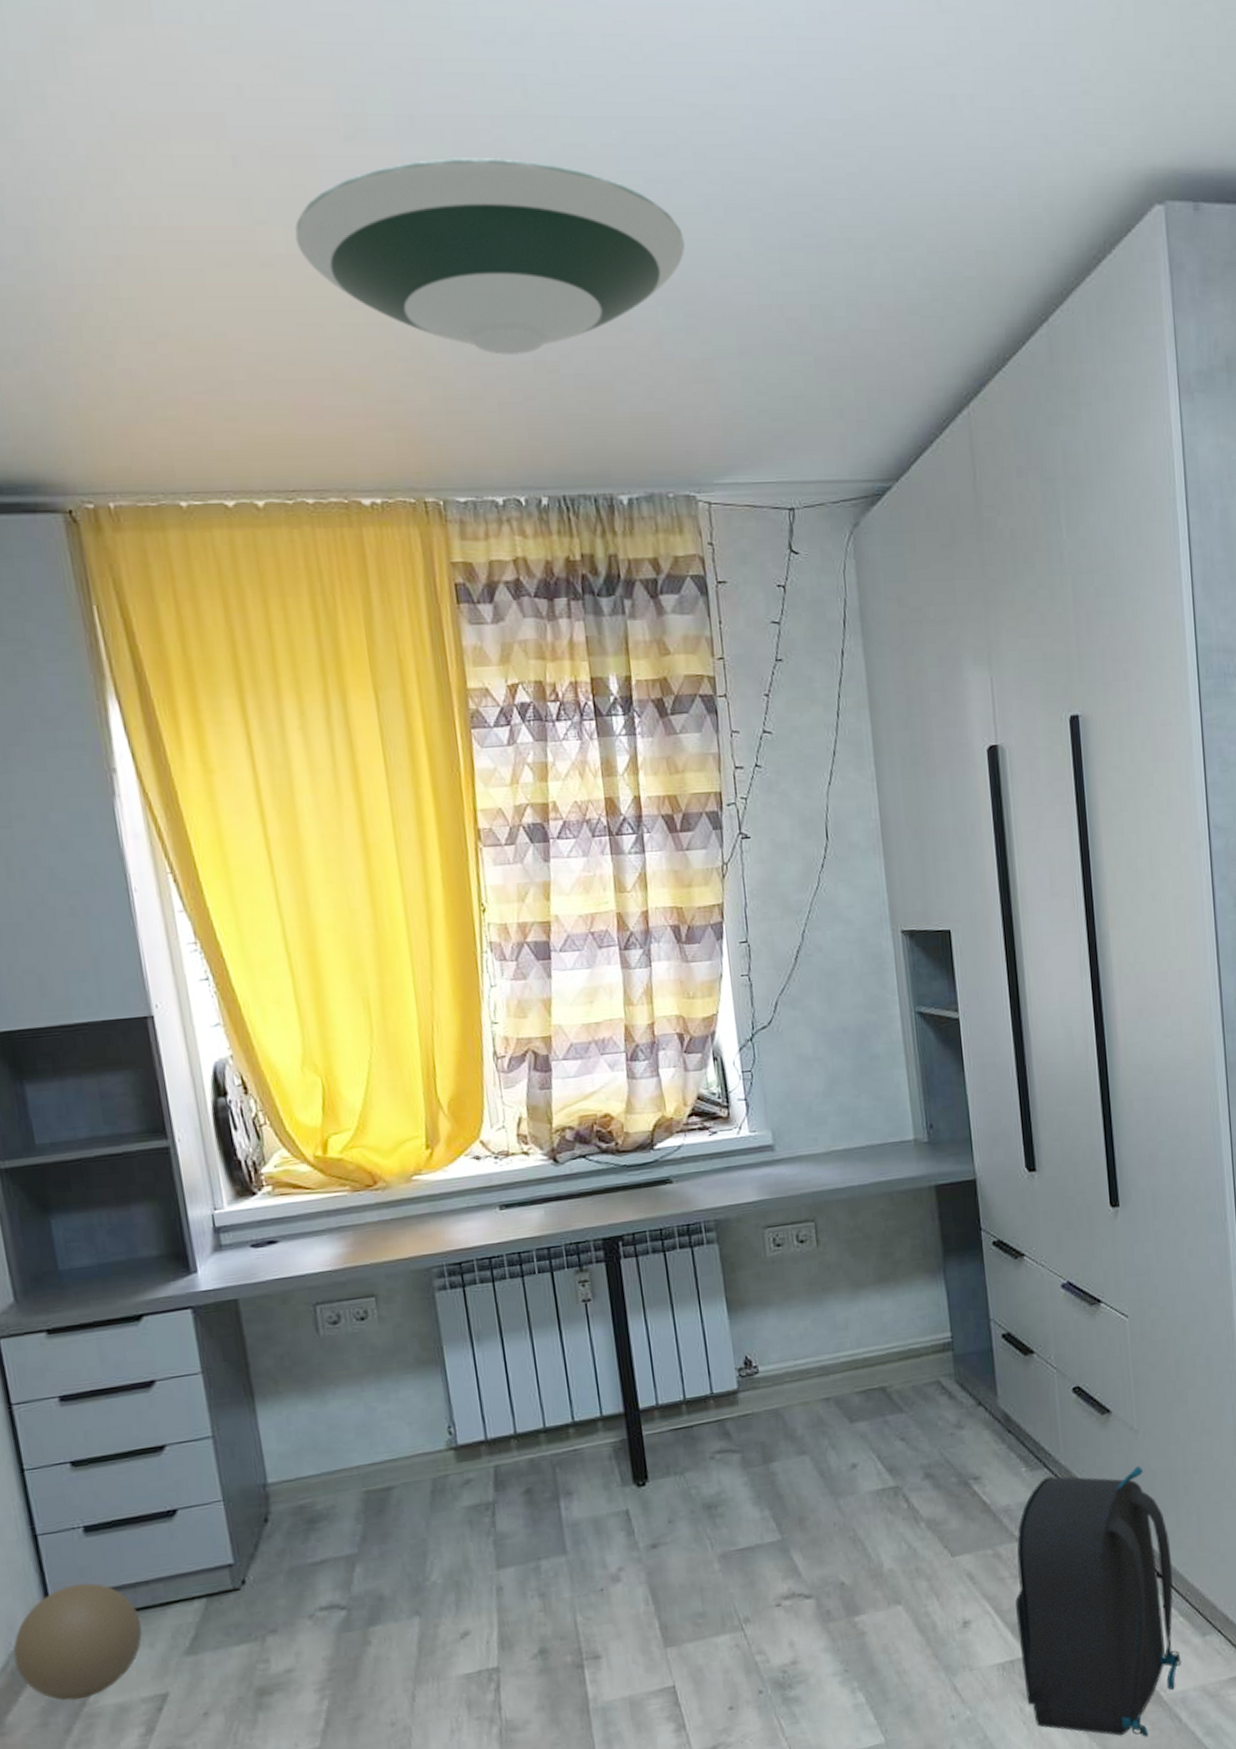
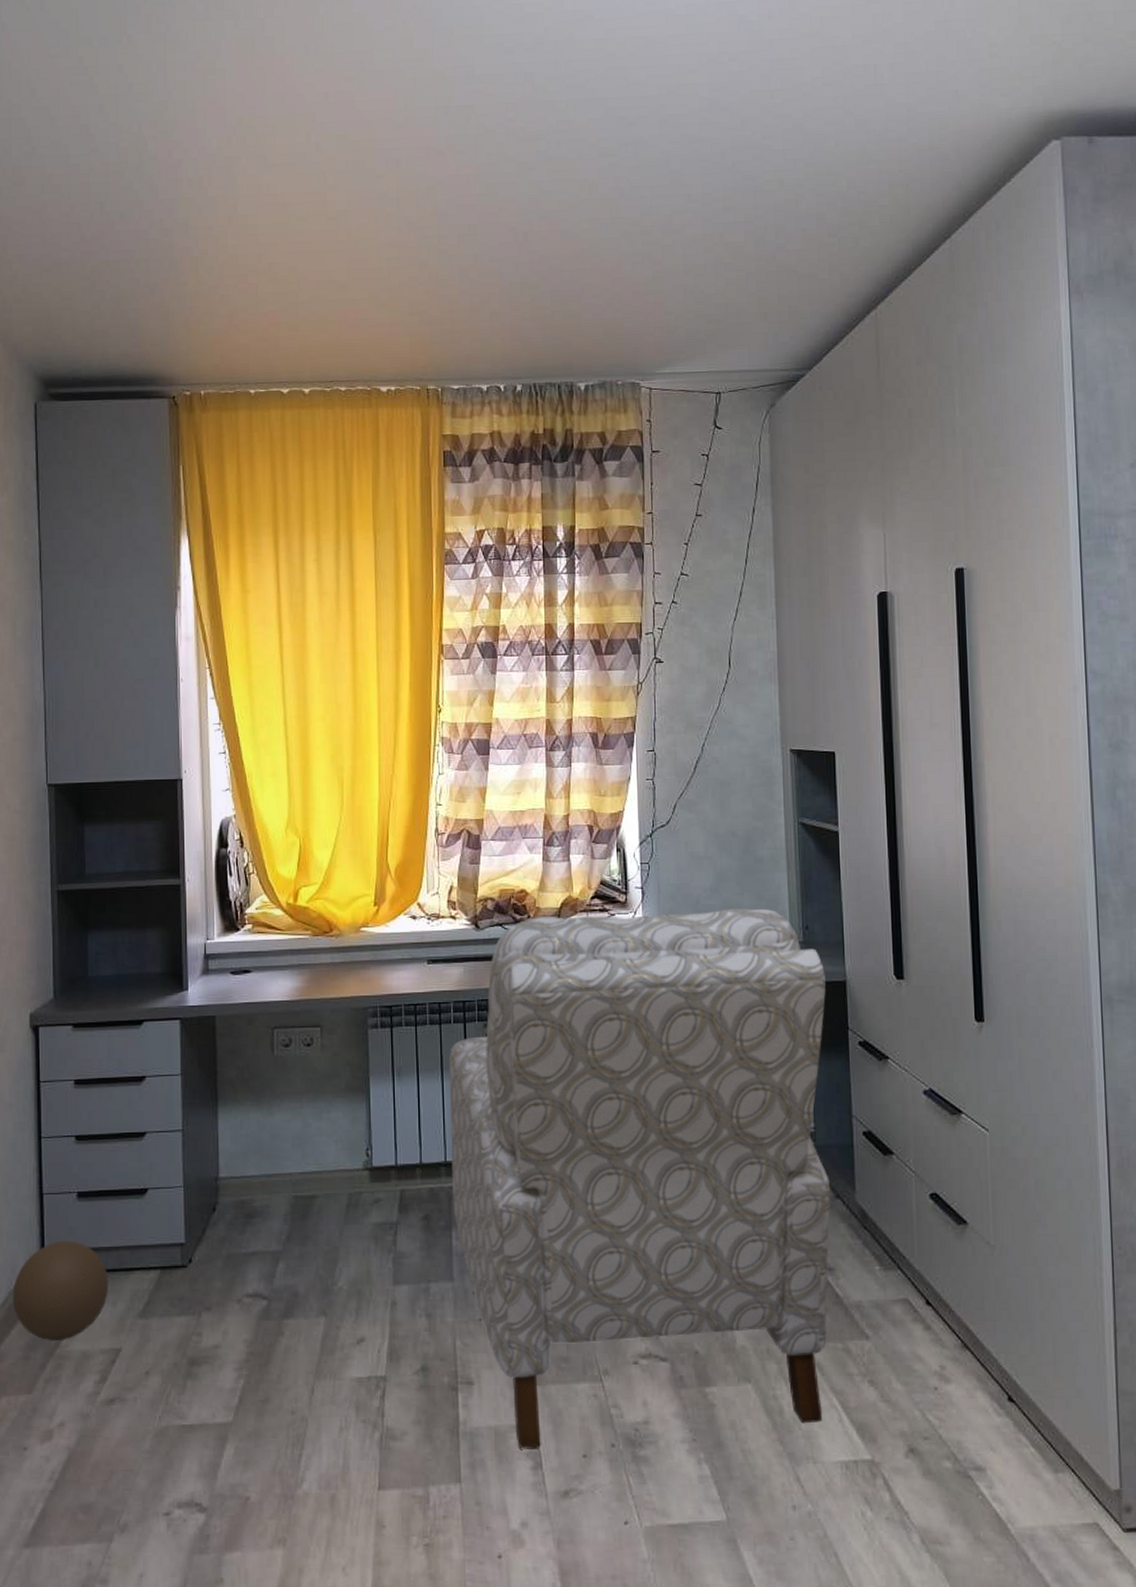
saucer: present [295,158,685,355] -> none [354,133,646,278]
chair: none [536,1109,977,1713] -> present [448,908,831,1448]
backpack: present [1015,1465,1181,1737] -> none [862,1279,1031,1569]

